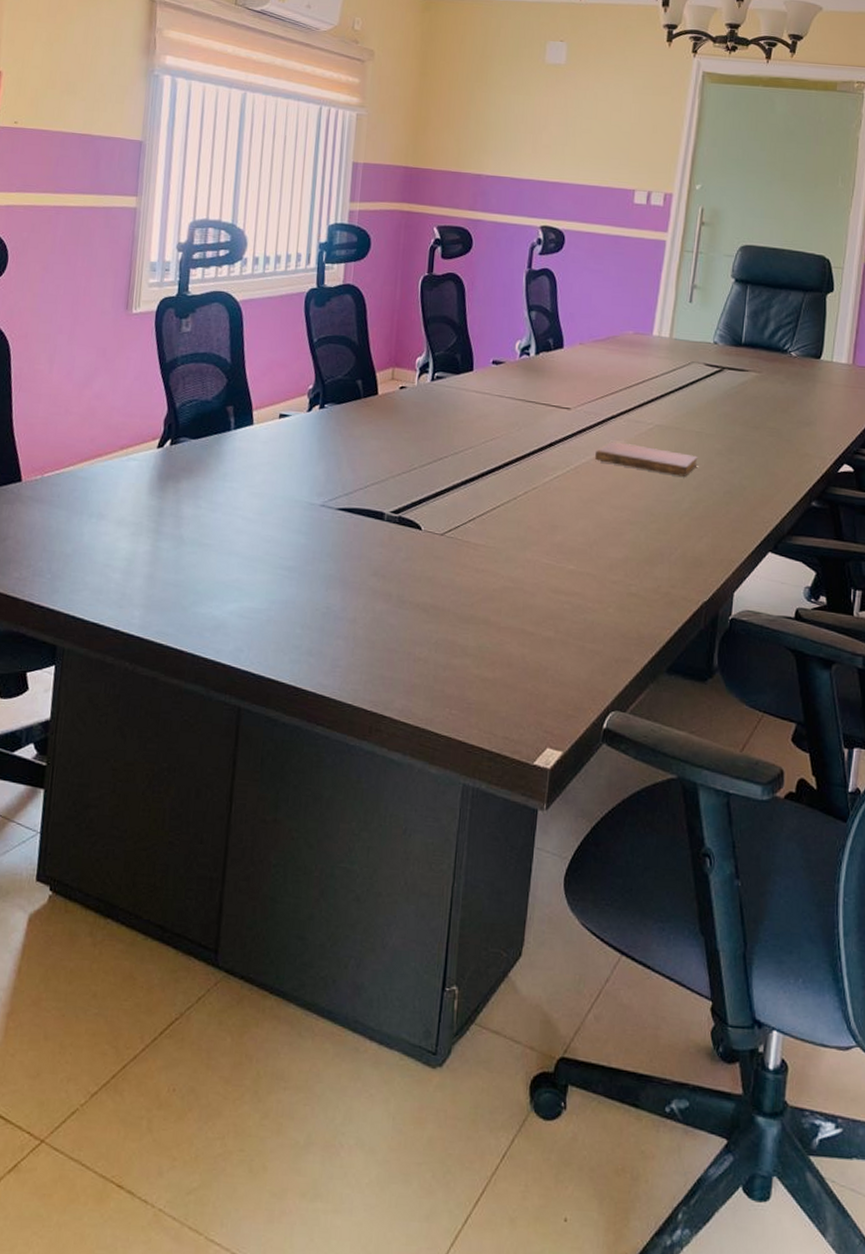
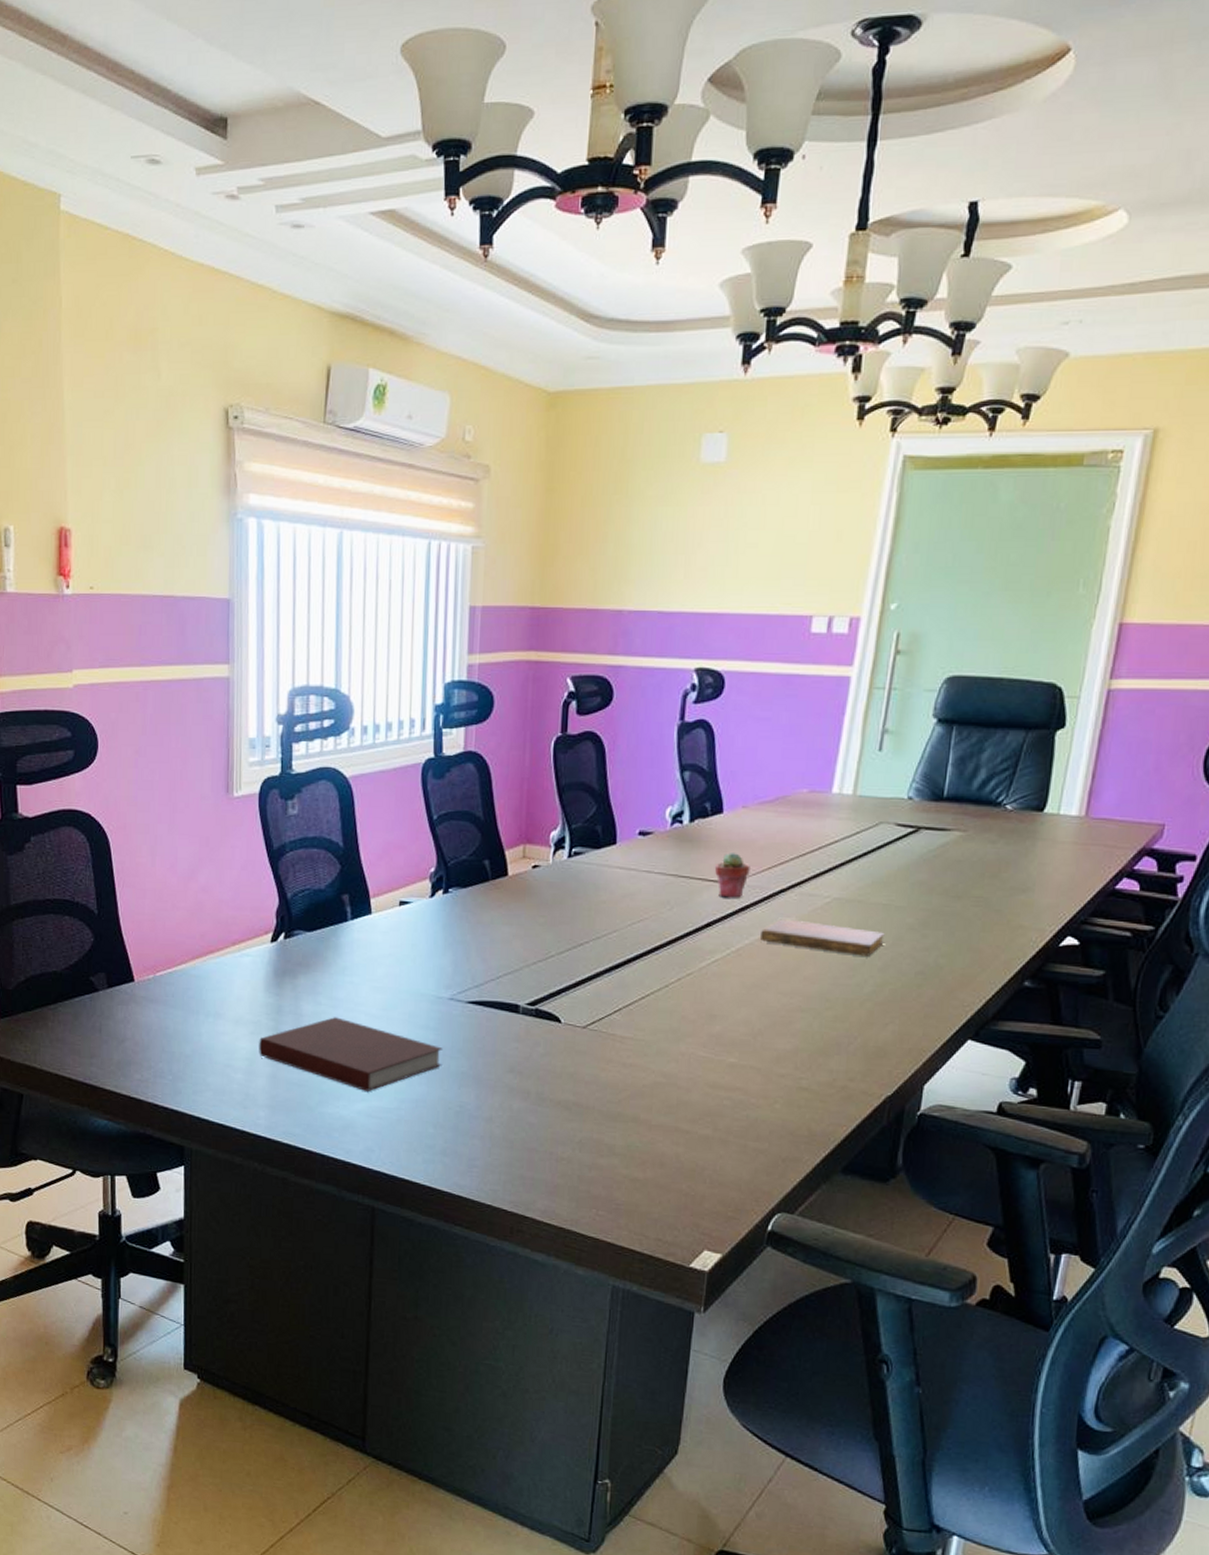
notebook: none [138,520,313,592] -> present [259,1017,443,1091]
potted succulent: none [556,382,586,422] -> present [714,853,750,898]

